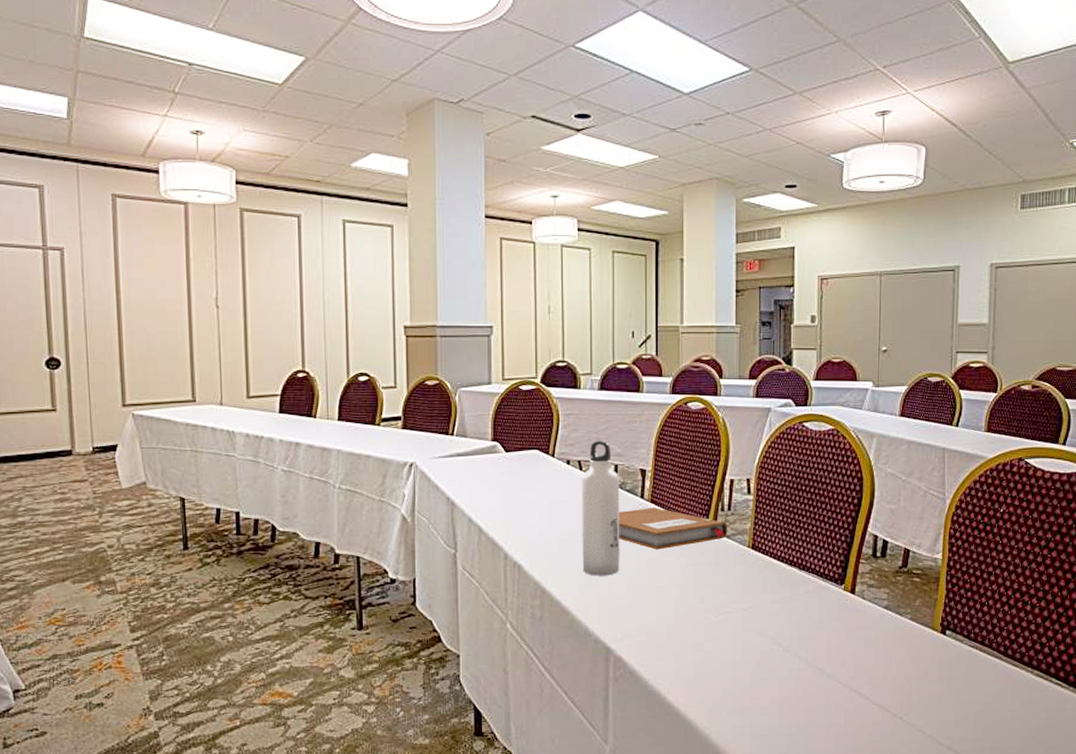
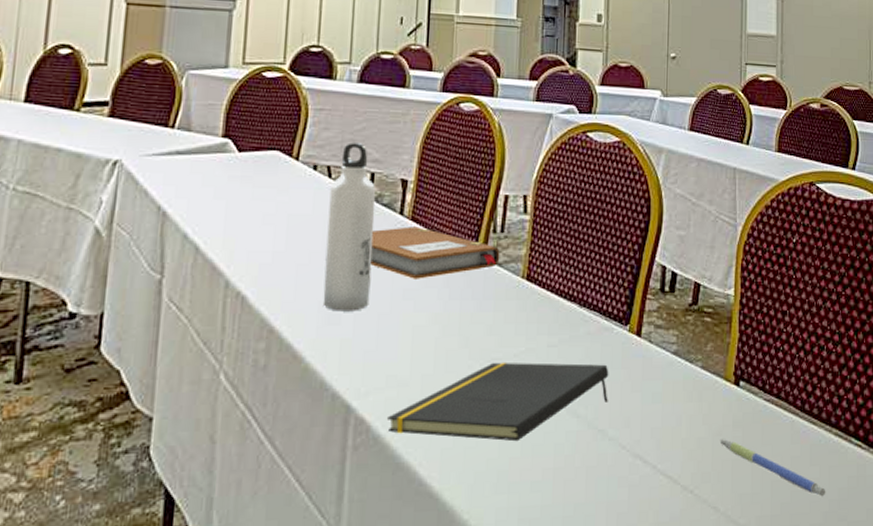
notepad: none [639,614,826,677] -> present [386,362,609,442]
pen: none [927,677,1026,726] -> present [719,439,826,497]

